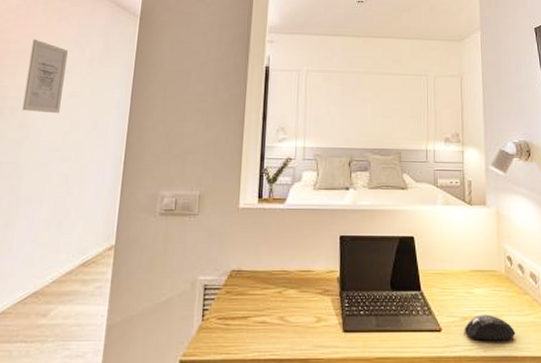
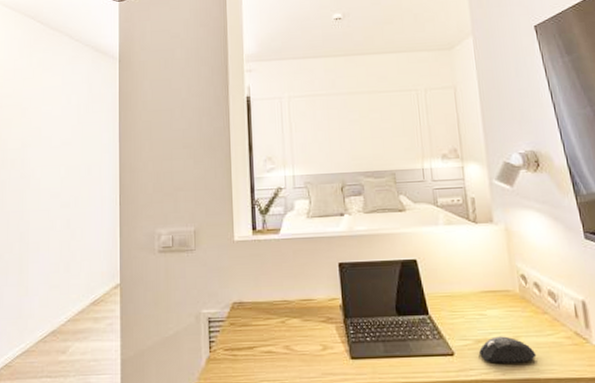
wall art: present [22,39,68,114] -> none [21,91,55,162]

